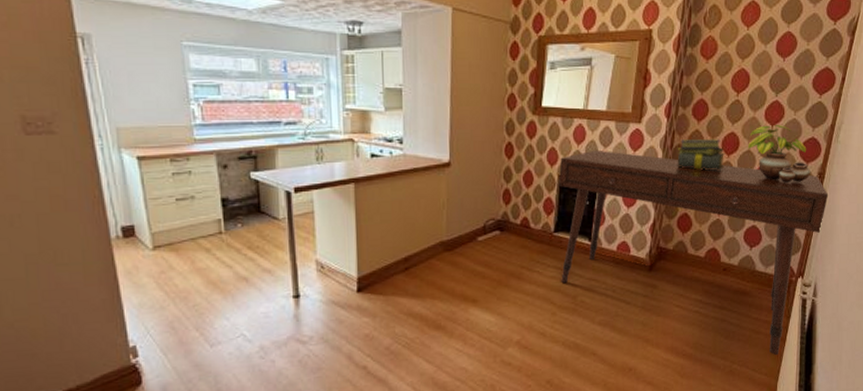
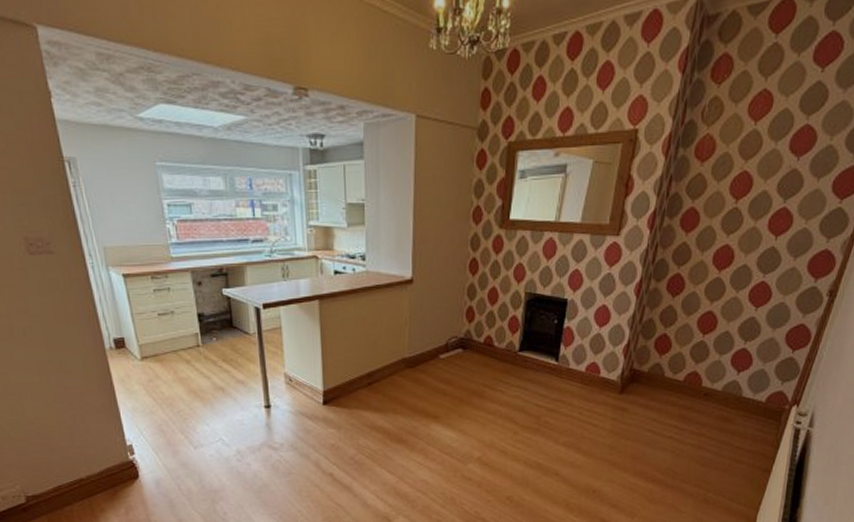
desk: present [558,149,829,356] -> none [524,265,840,487]
stack of books: present [677,139,726,171] -> none [658,253,717,288]
potted plant: present [748,124,811,183] -> none [744,234,820,301]

